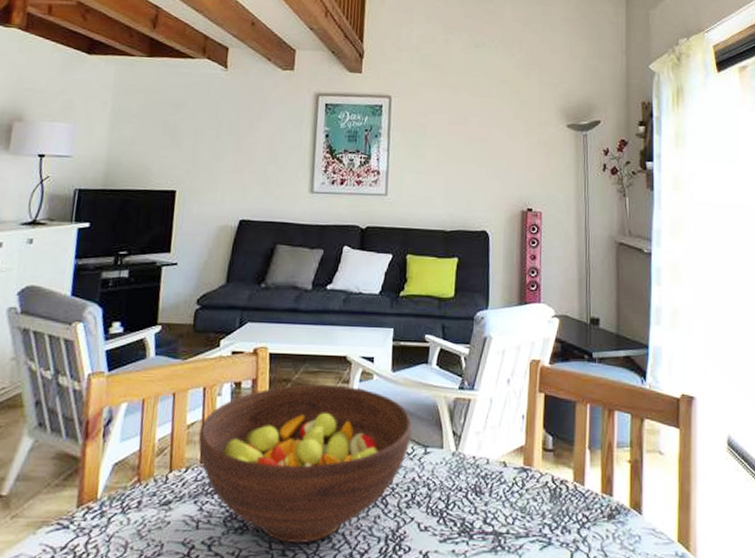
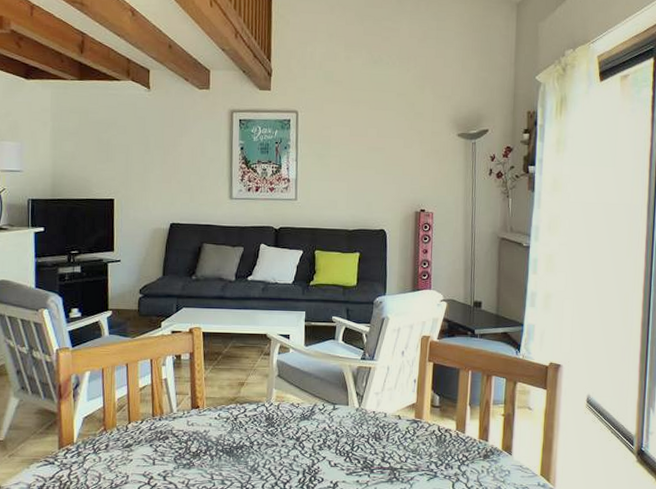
fruit bowl: present [198,384,412,543] -> none [150,356,323,475]

